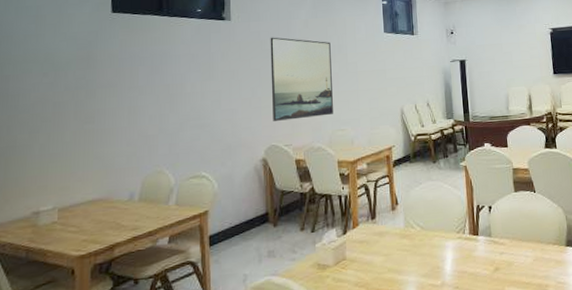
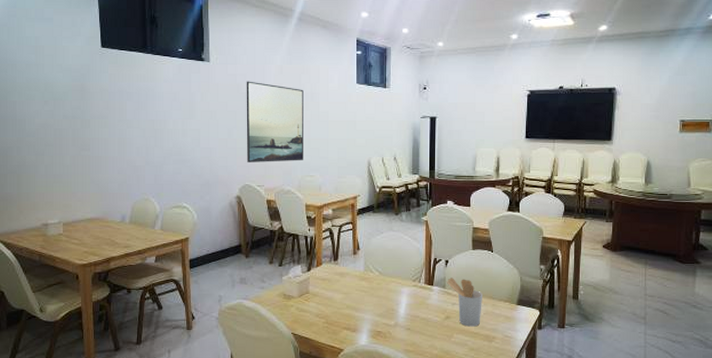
utensil holder: none [491,224,532,277] -> present [446,278,482,327]

